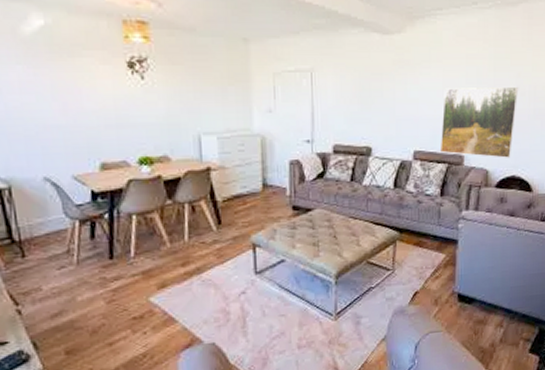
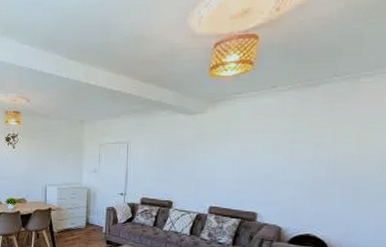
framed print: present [439,87,519,158] -> none [233,157,317,218]

